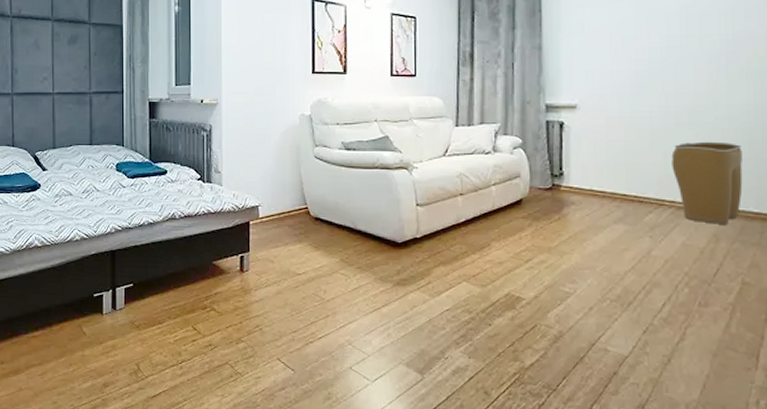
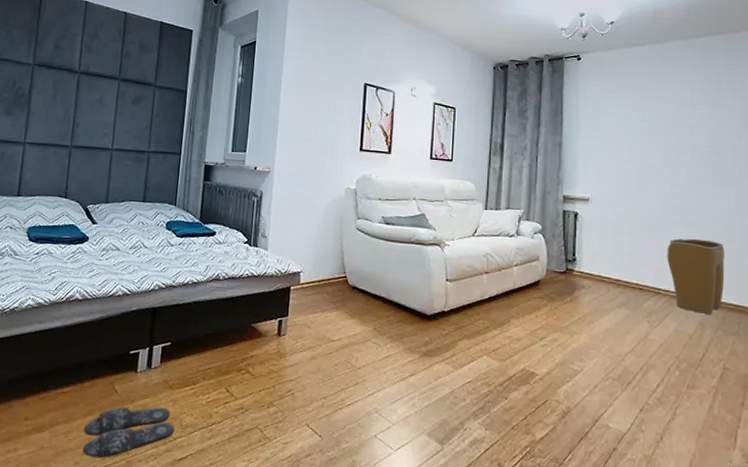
slippers: none [58,347,145,397] -> present [82,406,174,458]

